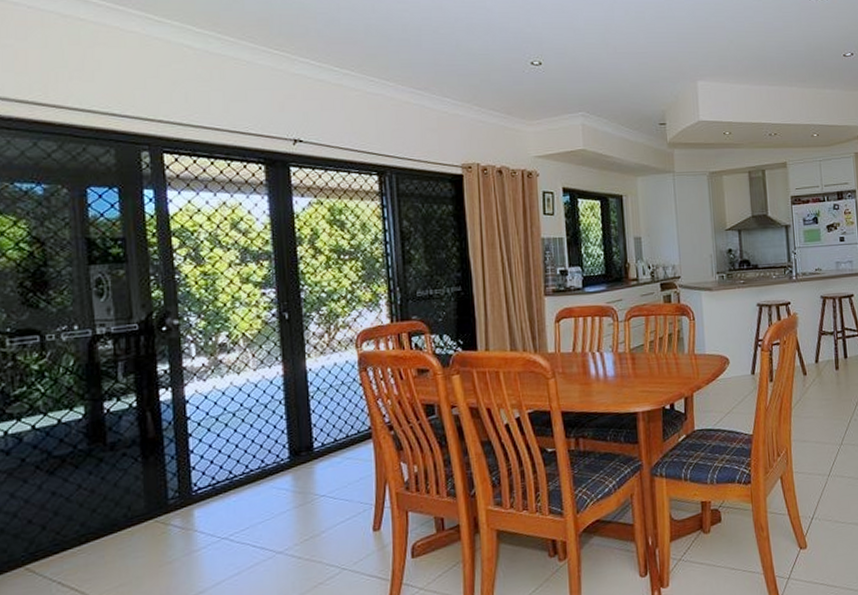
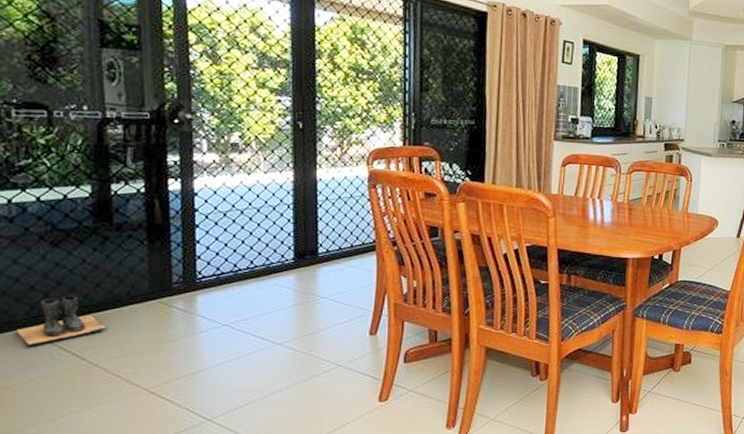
boots: none [15,524,105,585] -> present [16,295,107,345]

